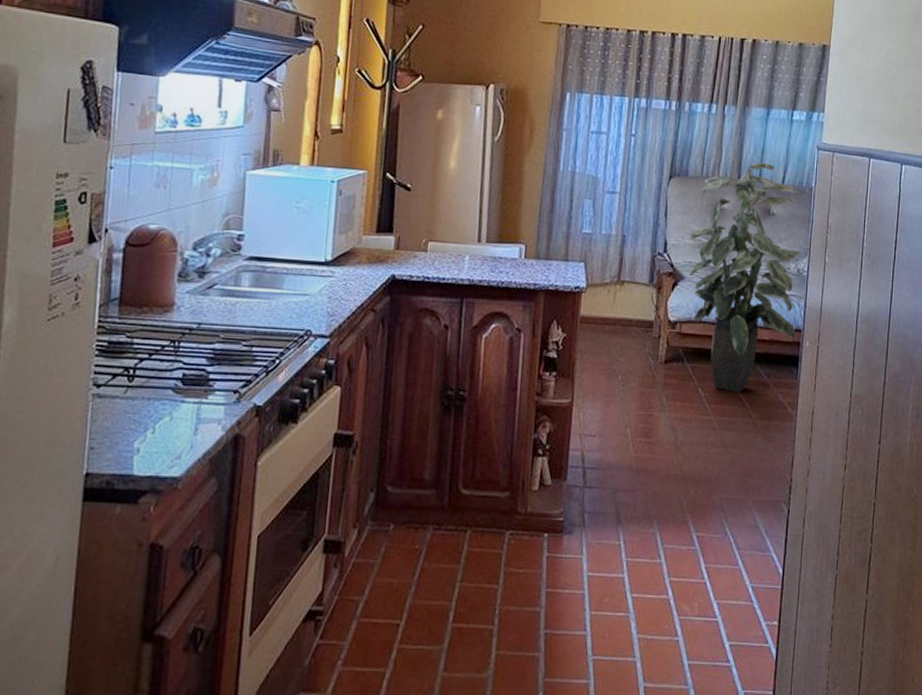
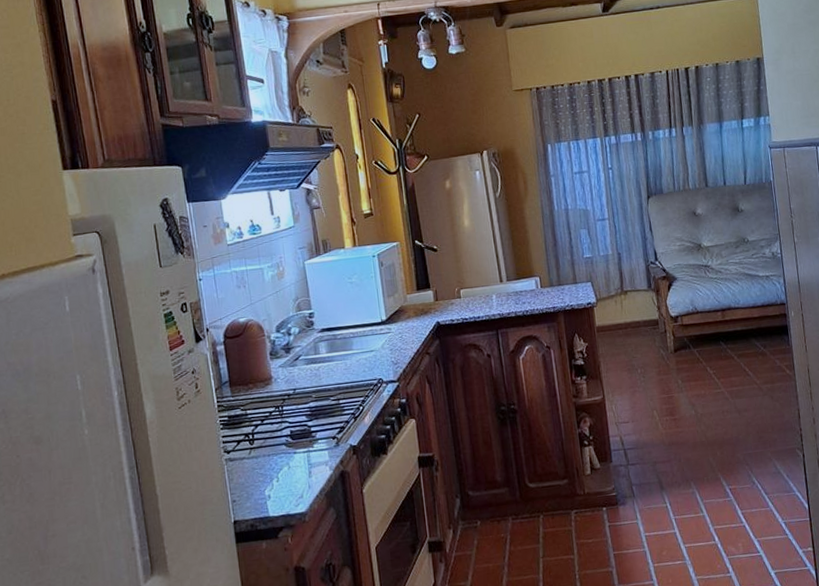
indoor plant: present [688,162,800,393] -> none [675,169,781,366]

